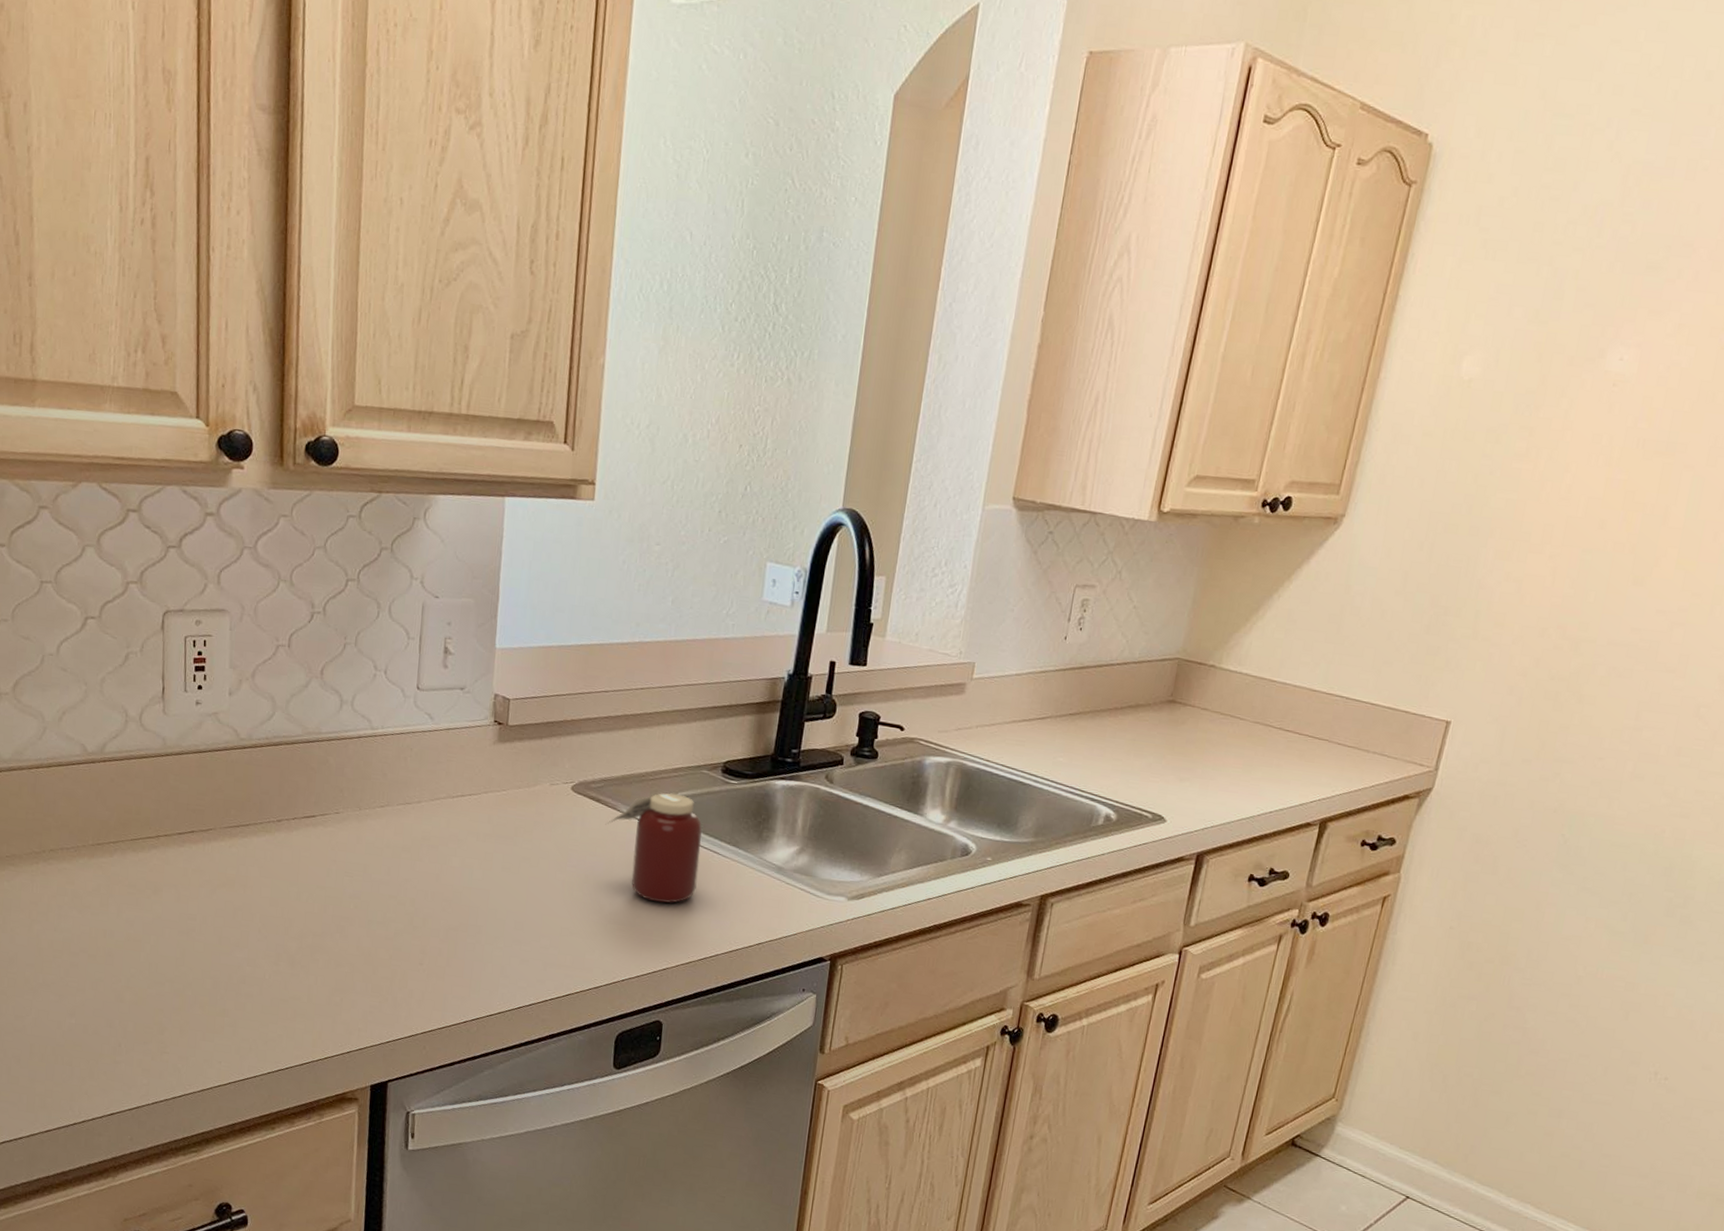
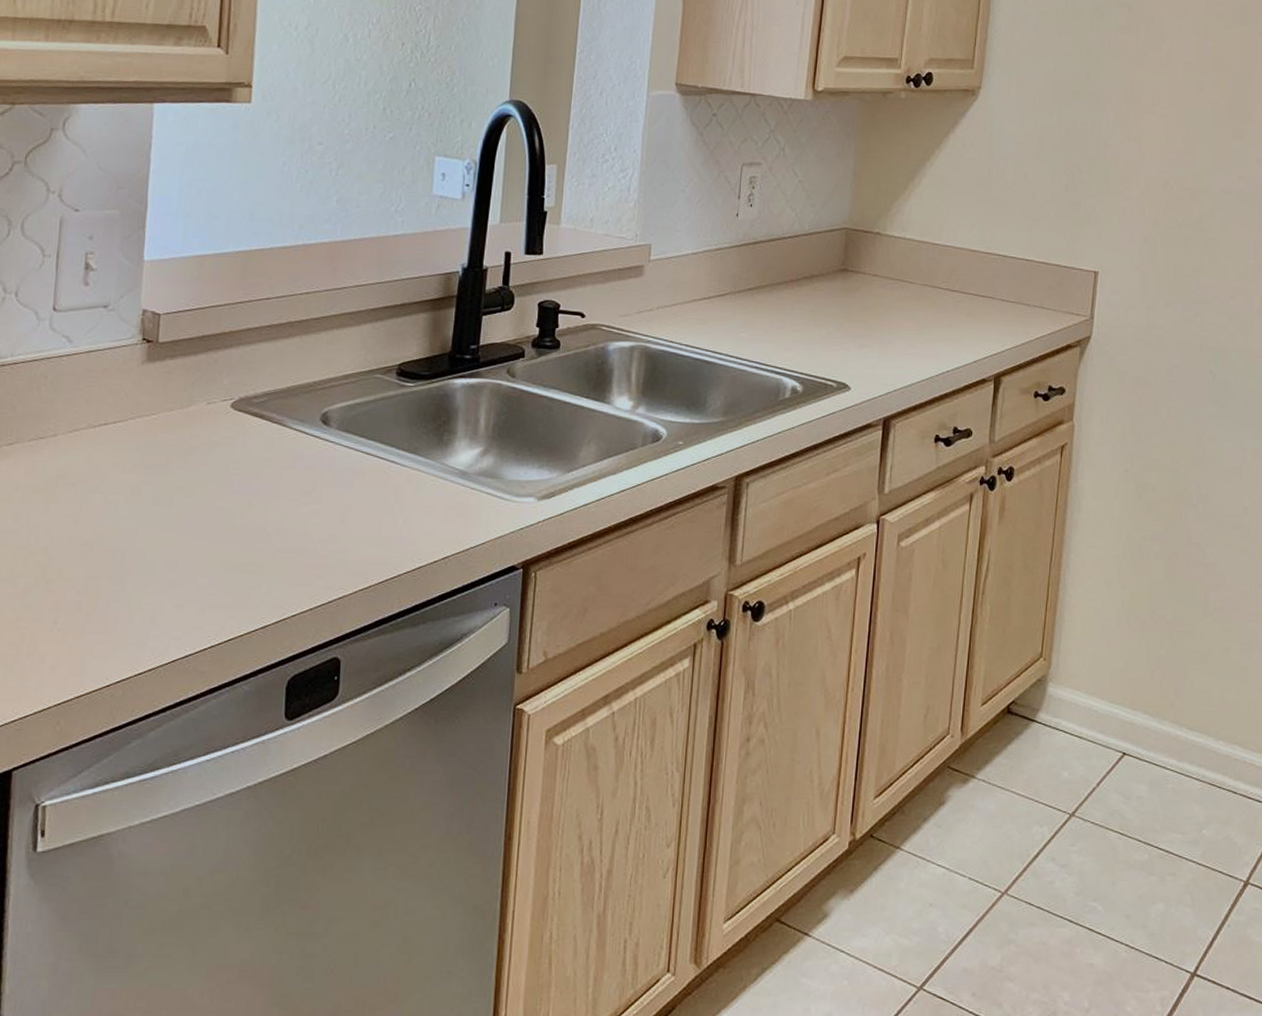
jar: present [605,789,703,903] -> none [270,397,378,523]

